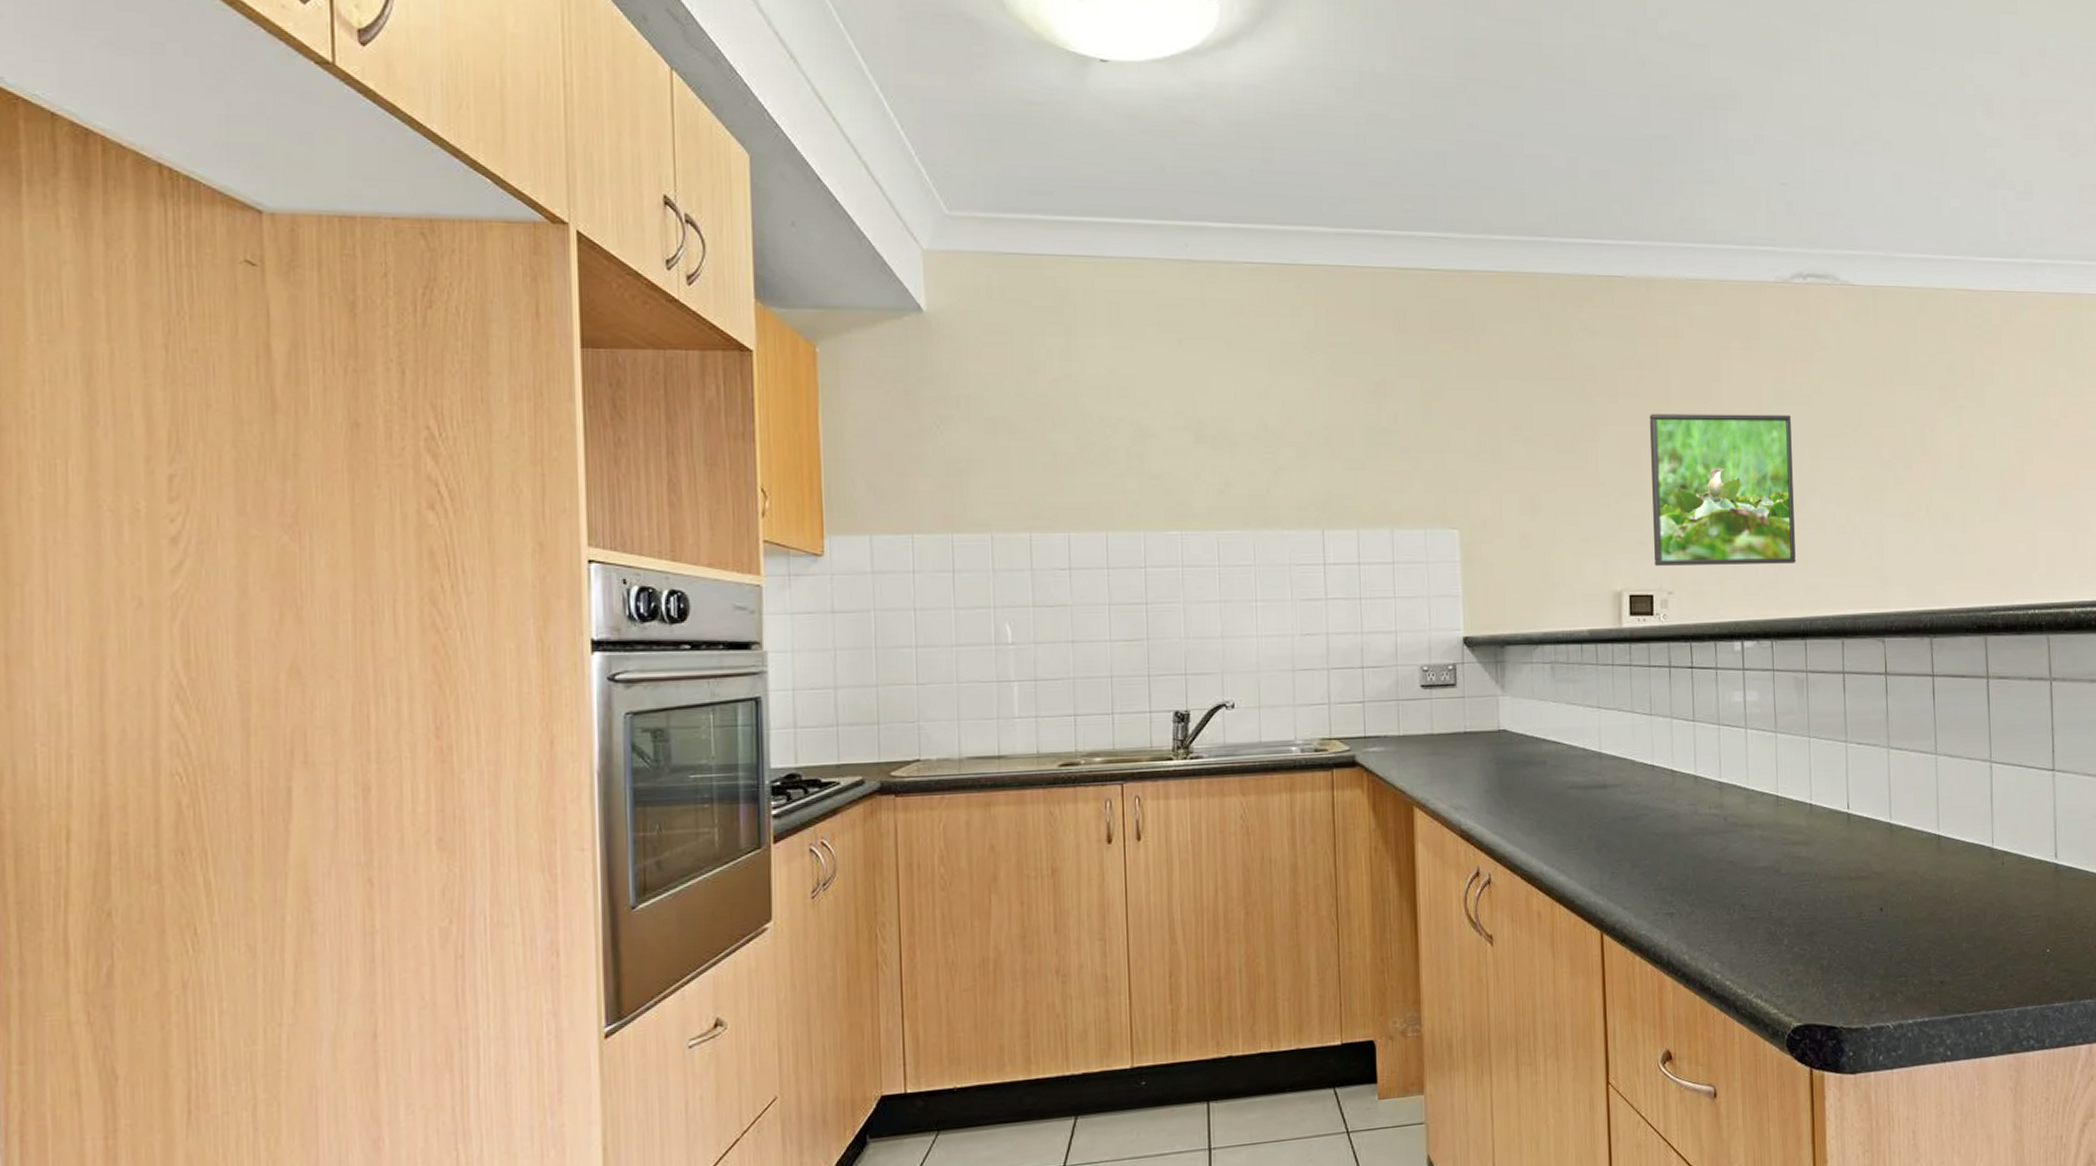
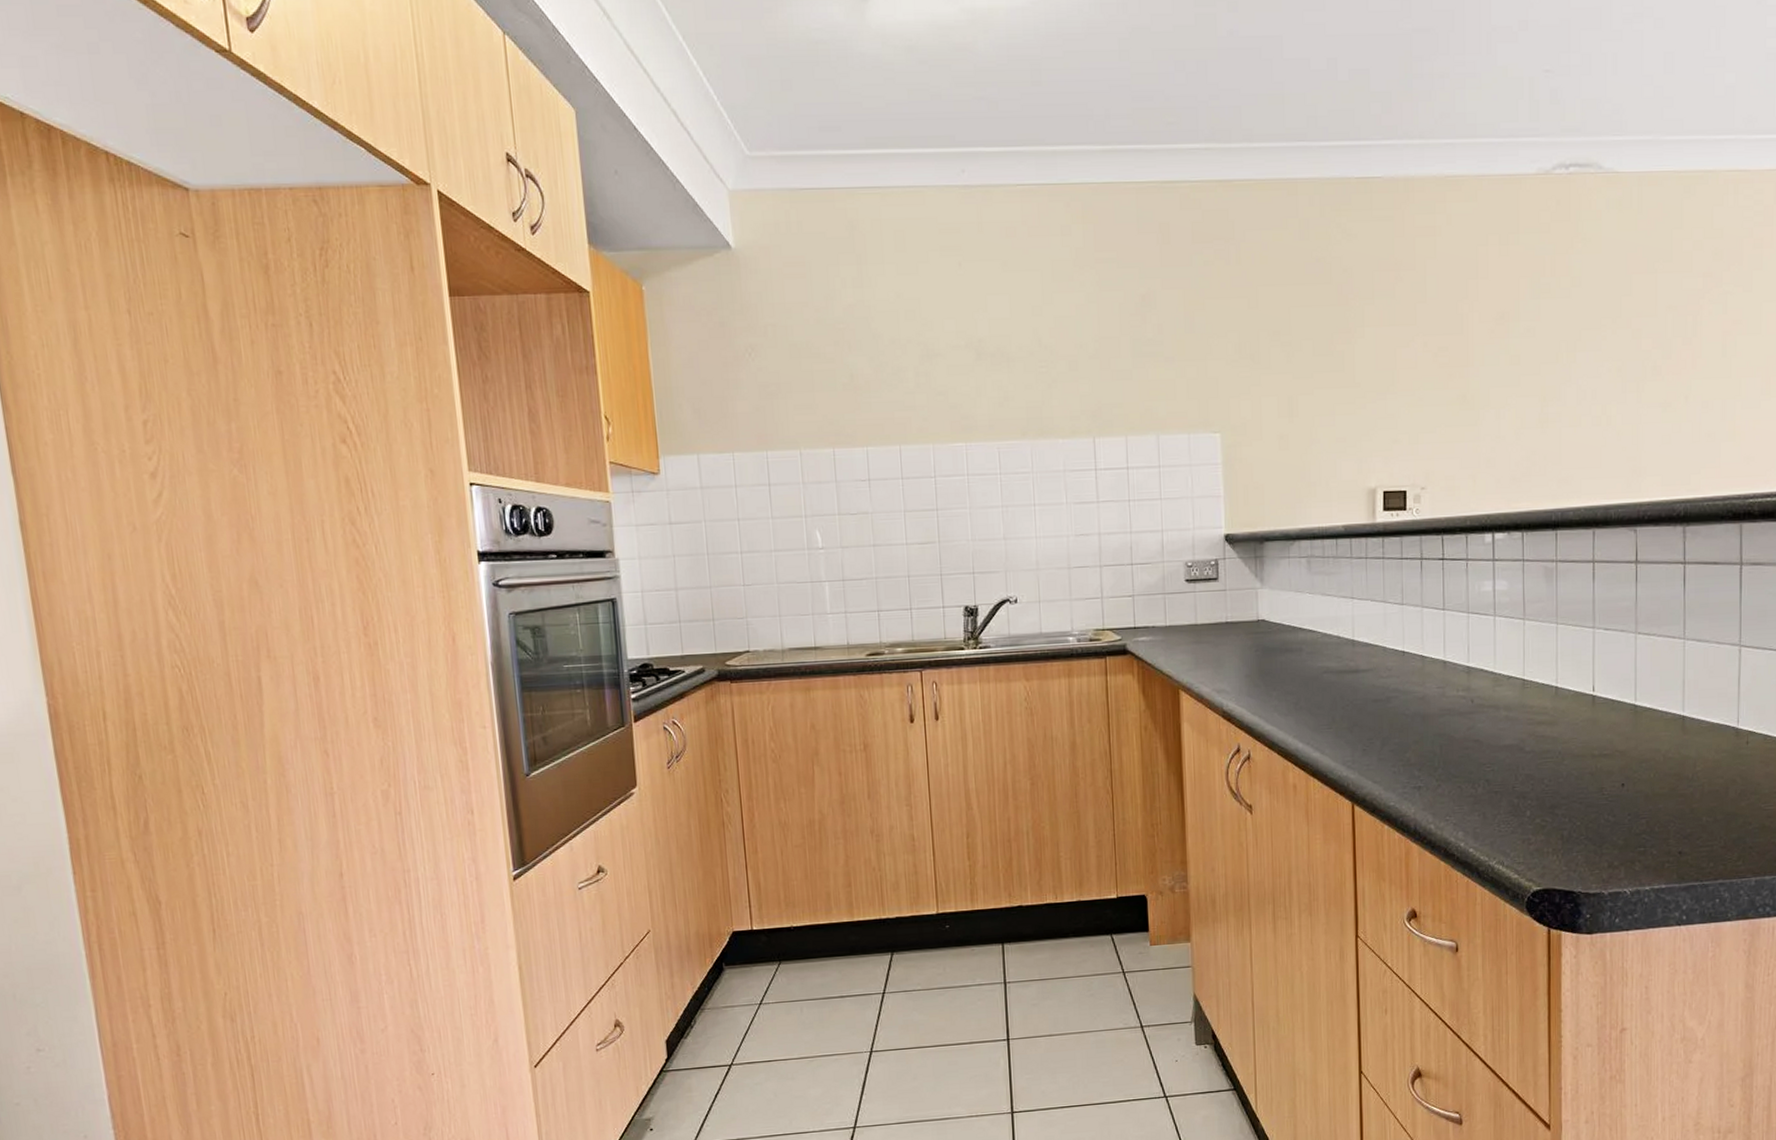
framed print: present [1649,413,1796,566] -> none [1405,309,1549,463]

